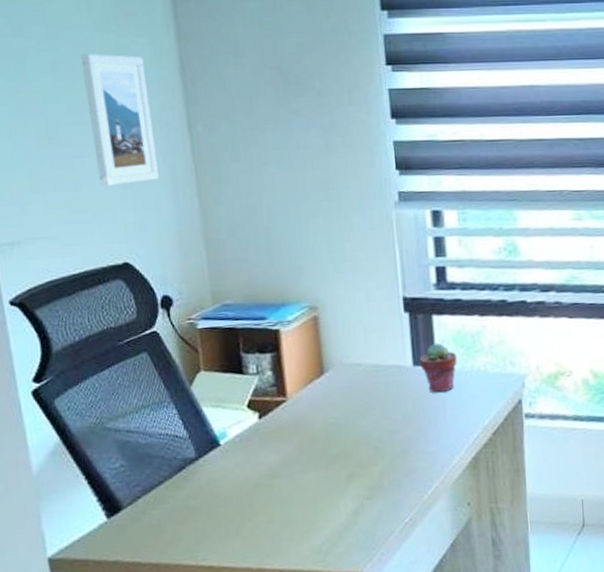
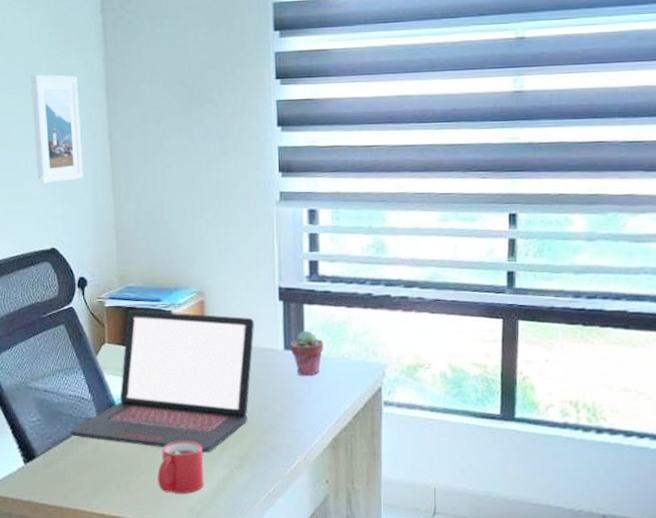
laptop: none [164,330,378,486] -> present [71,310,254,453]
mug: none [274,474,331,534] -> present [157,441,204,494]

